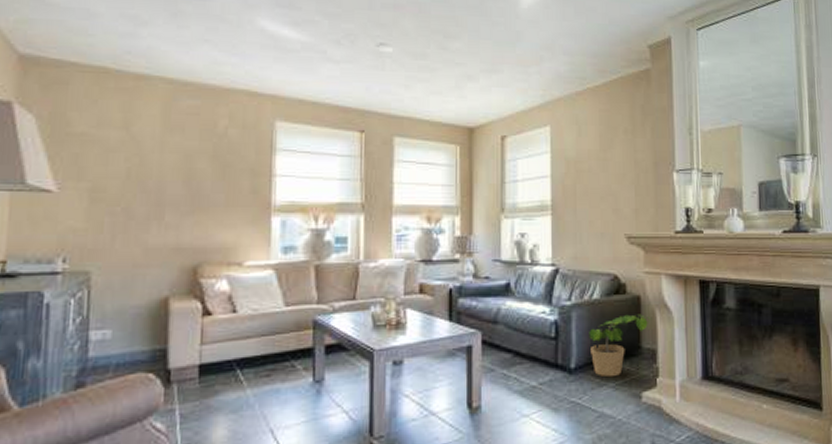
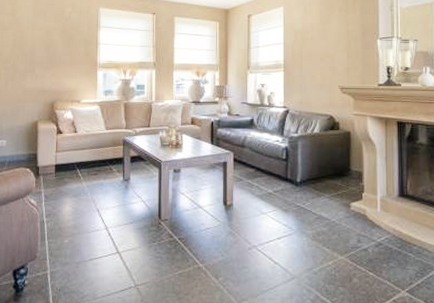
potted plant: present [589,314,652,378] -> none [311,145,359,190]

